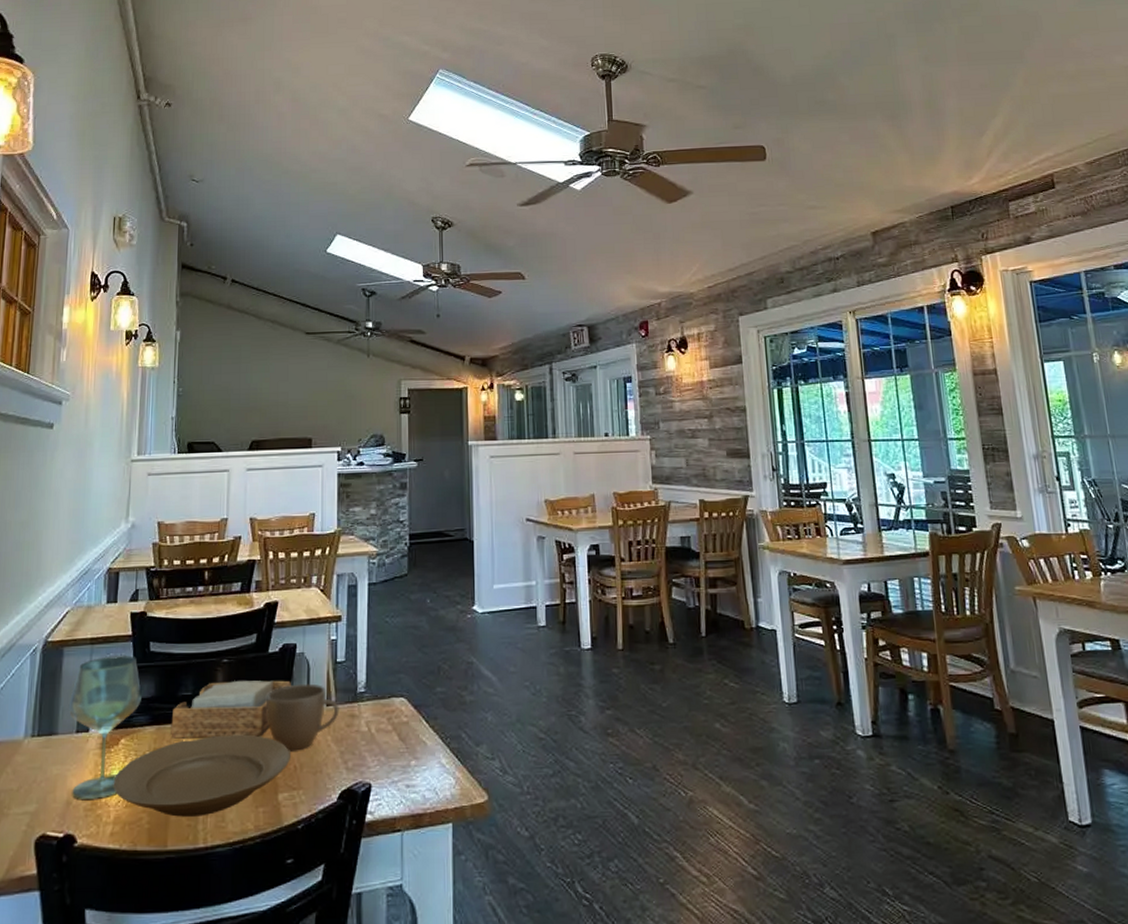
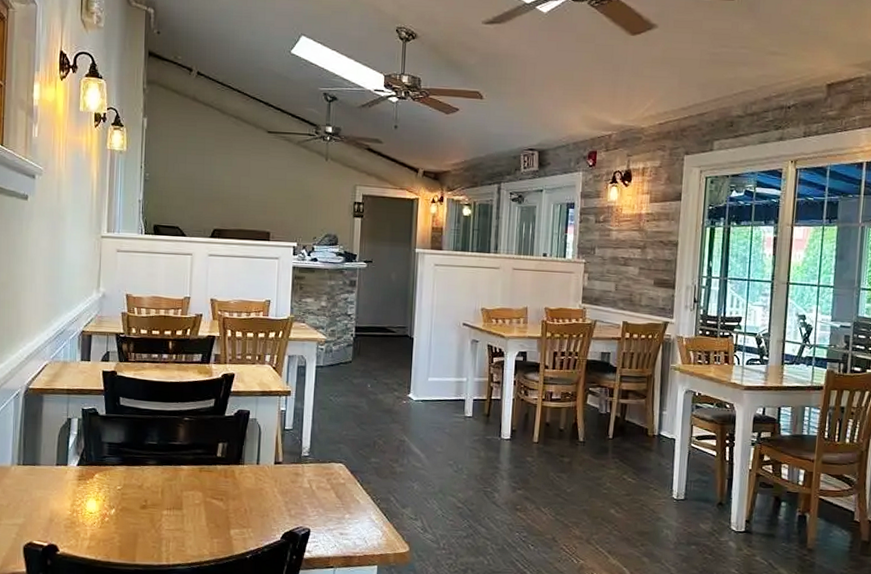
wine glass: present [68,655,143,799] -> none [49,405,114,519]
plate: present [113,734,290,817] -> none [89,478,242,541]
napkin holder: present [171,680,291,739] -> none [138,436,244,483]
cup: present [266,683,339,750] -> none [222,444,286,497]

